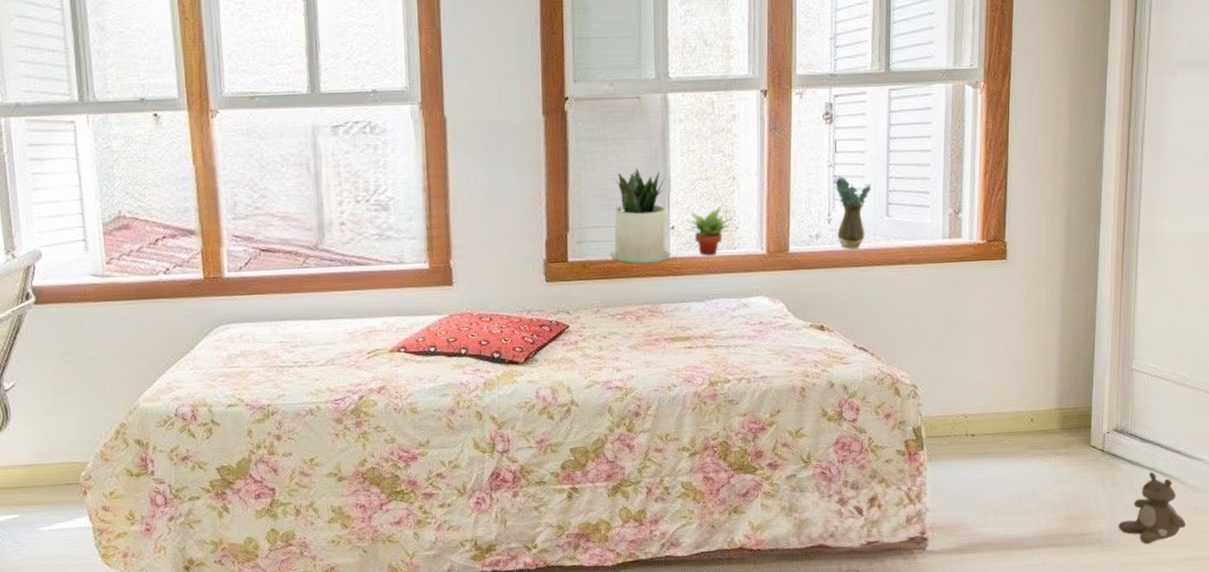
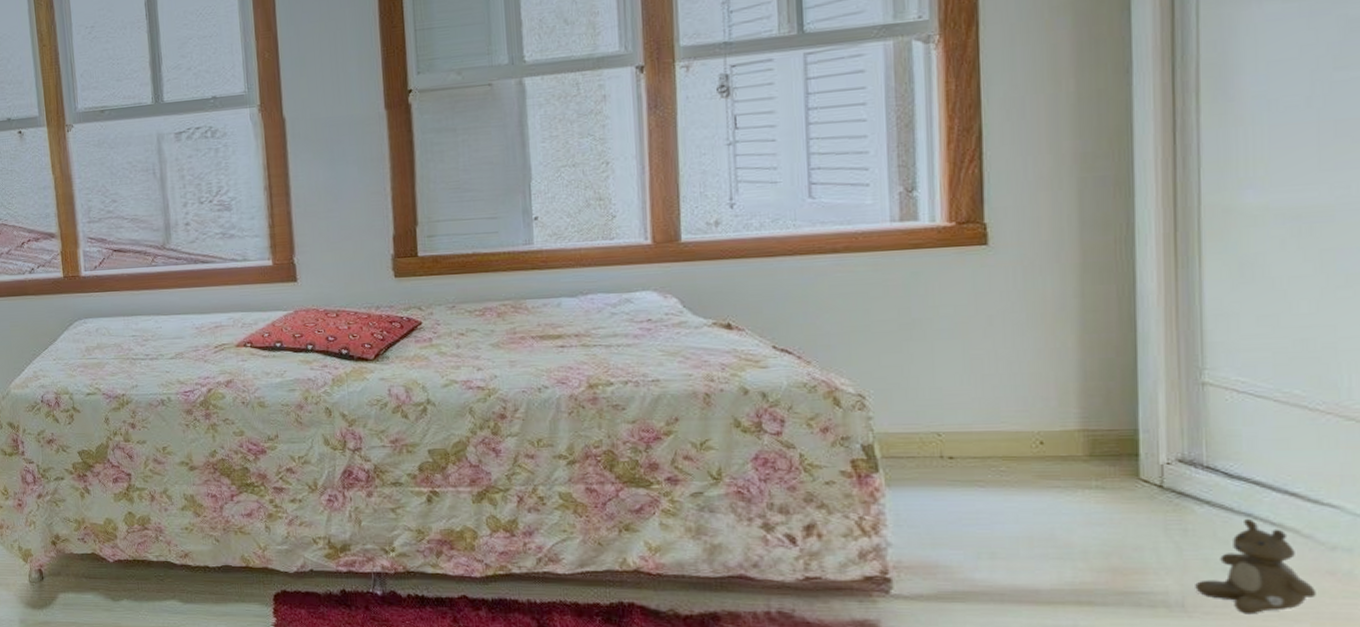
planter: present [609,168,672,265] -> none [463,157,536,259]
succulent plant: present [685,205,732,257] -> none [551,193,608,249]
vase: present [834,174,872,250] -> none [735,153,787,238]

